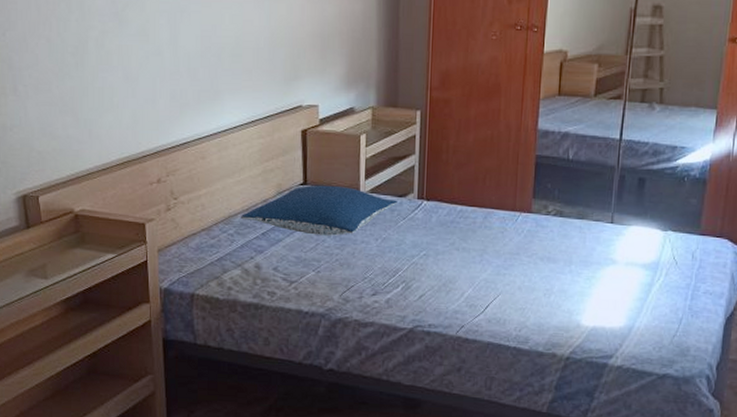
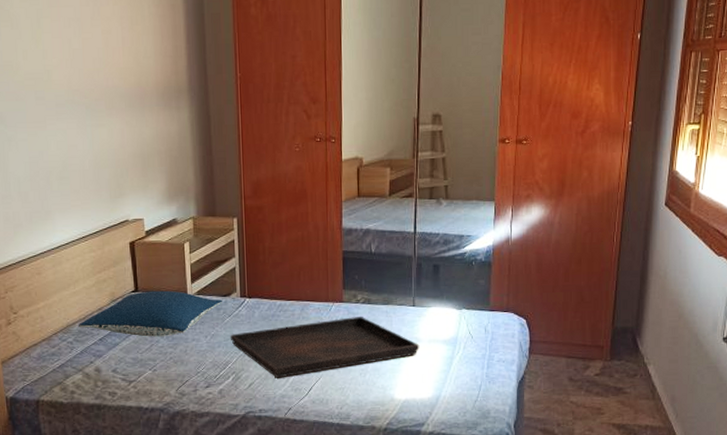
serving tray: none [402,229,615,292] -> present [230,316,420,378]

